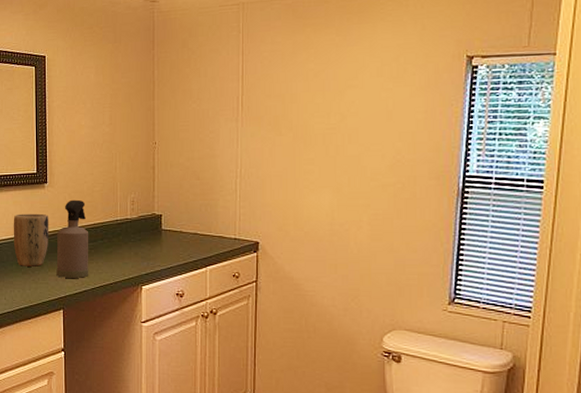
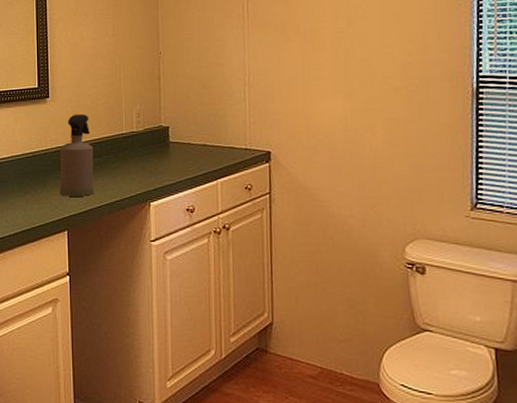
plant pot: present [13,213,49,267] -> none [14,129,52,186]

